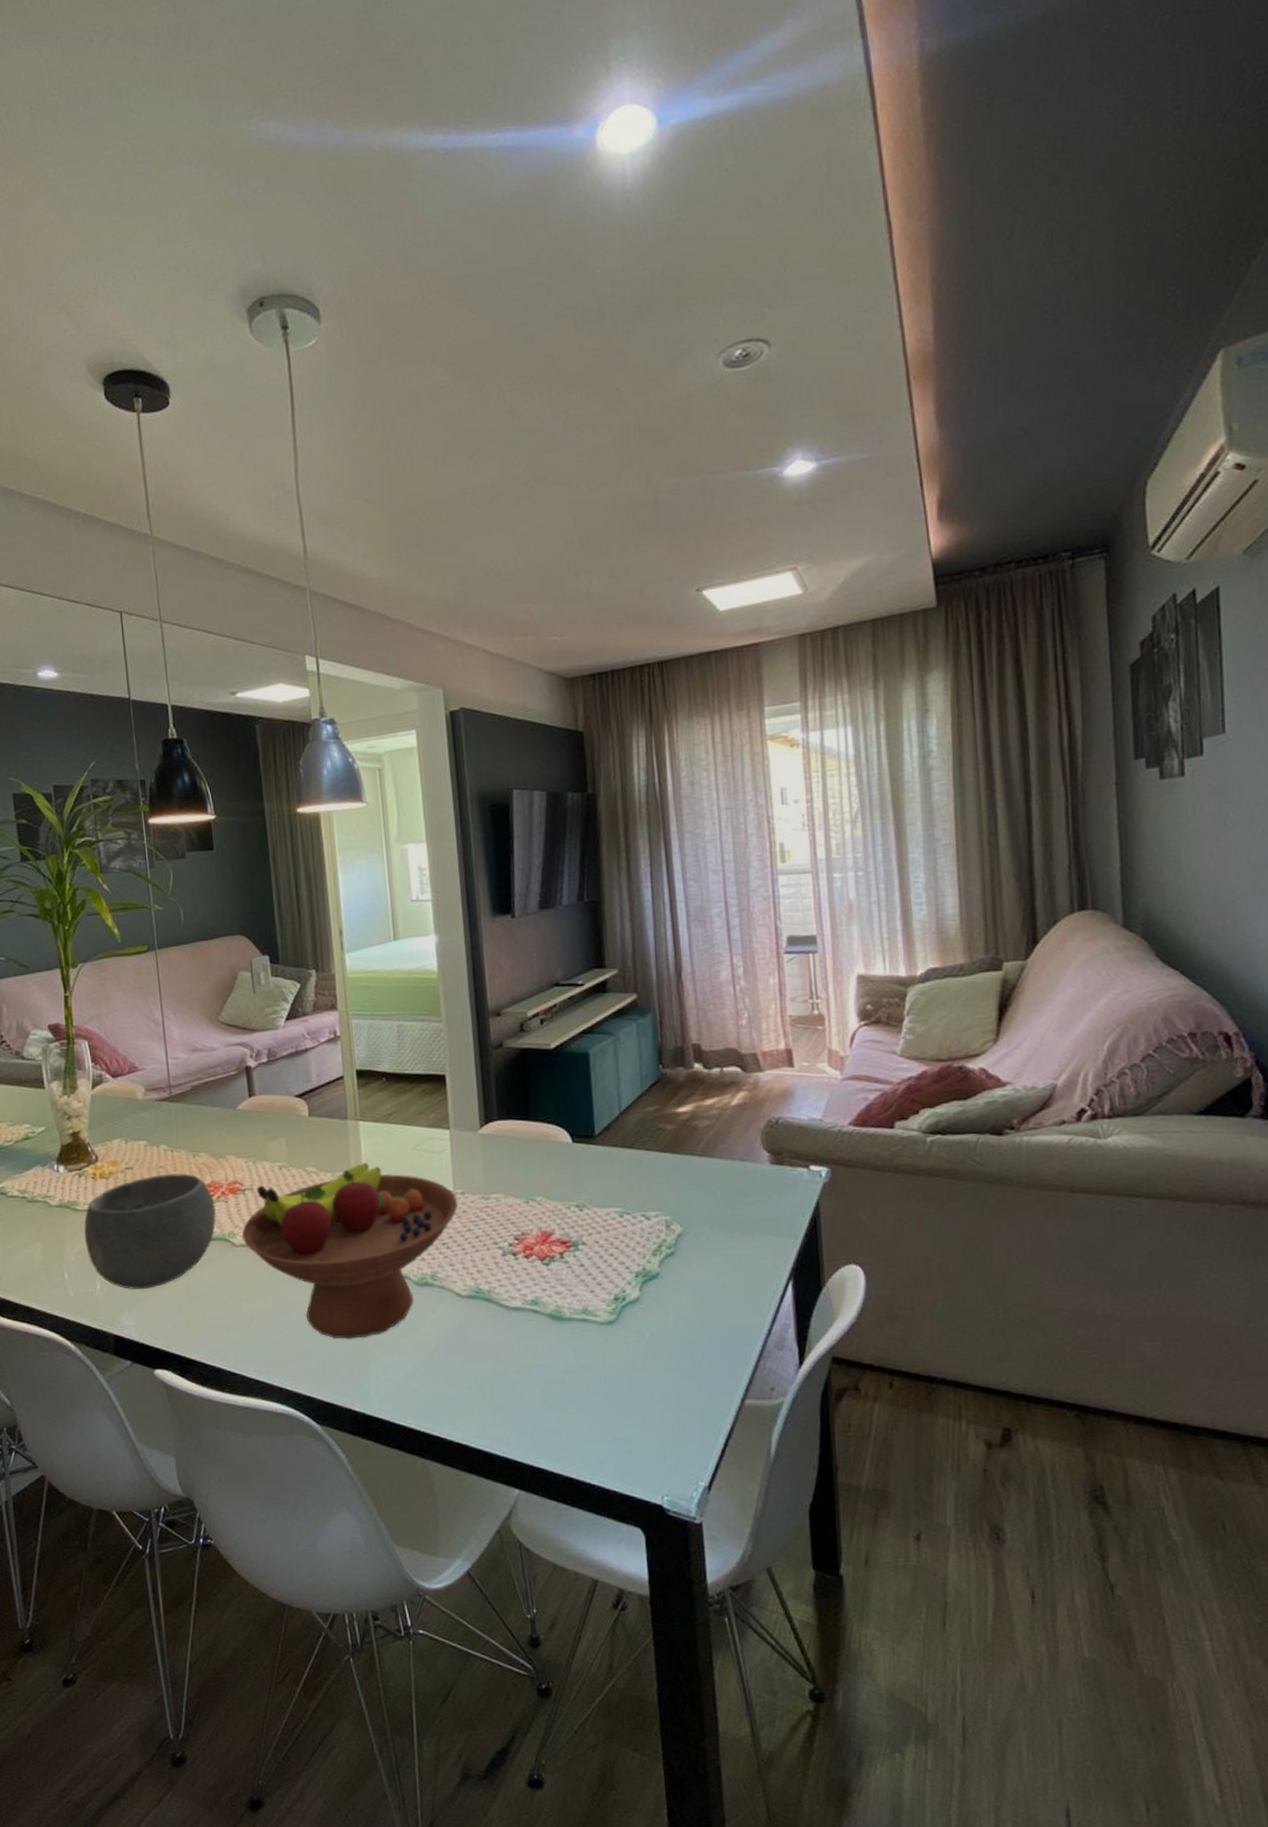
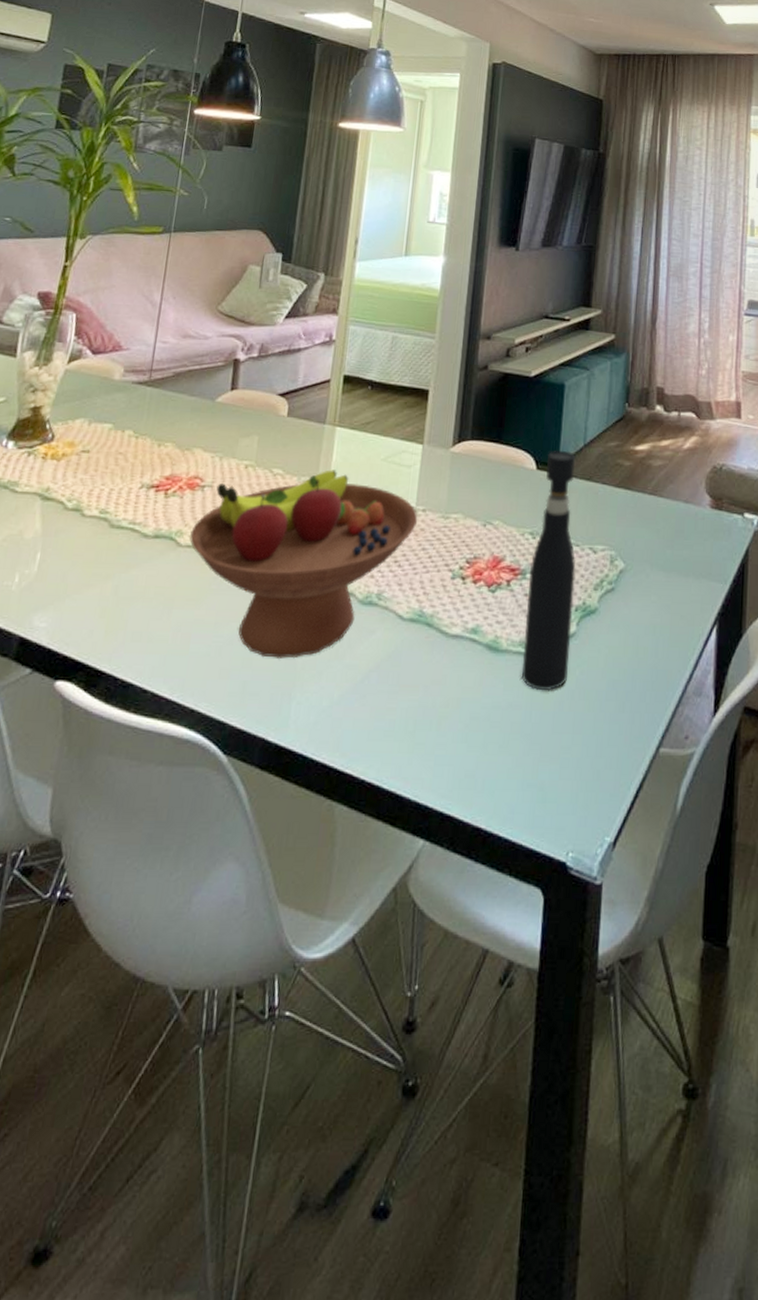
bowl: present [83,1173,216,1289] -> none [14,461,169,586]
pepper grinder: none [582,1120,638,1354] -> present [521,450,576,691]

